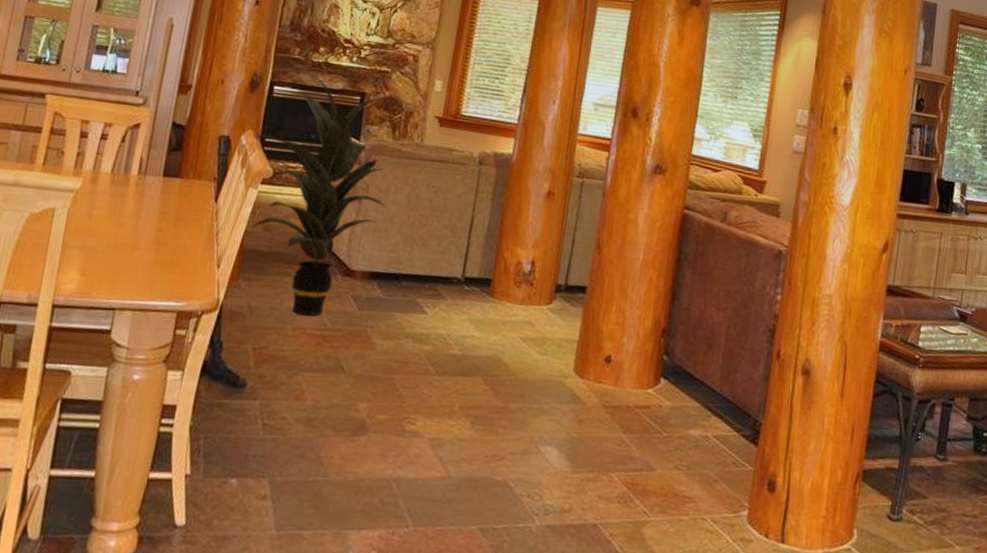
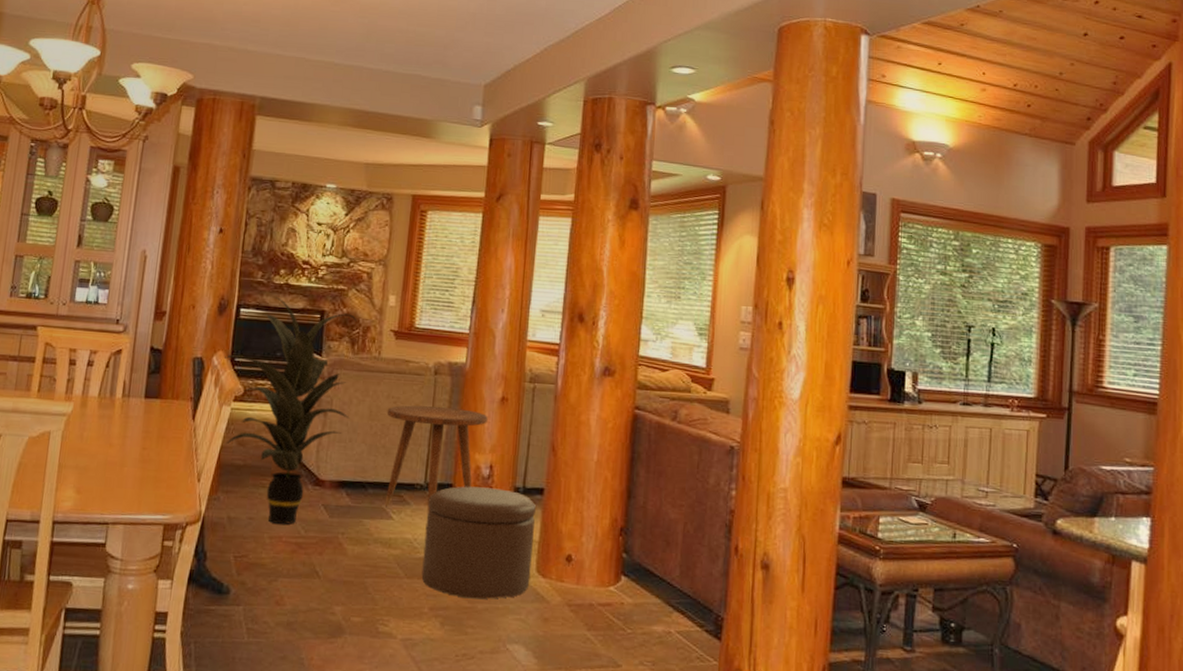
side table: none [418,195,533,309] -> present [384,405,488,514]
ottoman: none [453,281,578,399] -> present [421,486,537,599]

